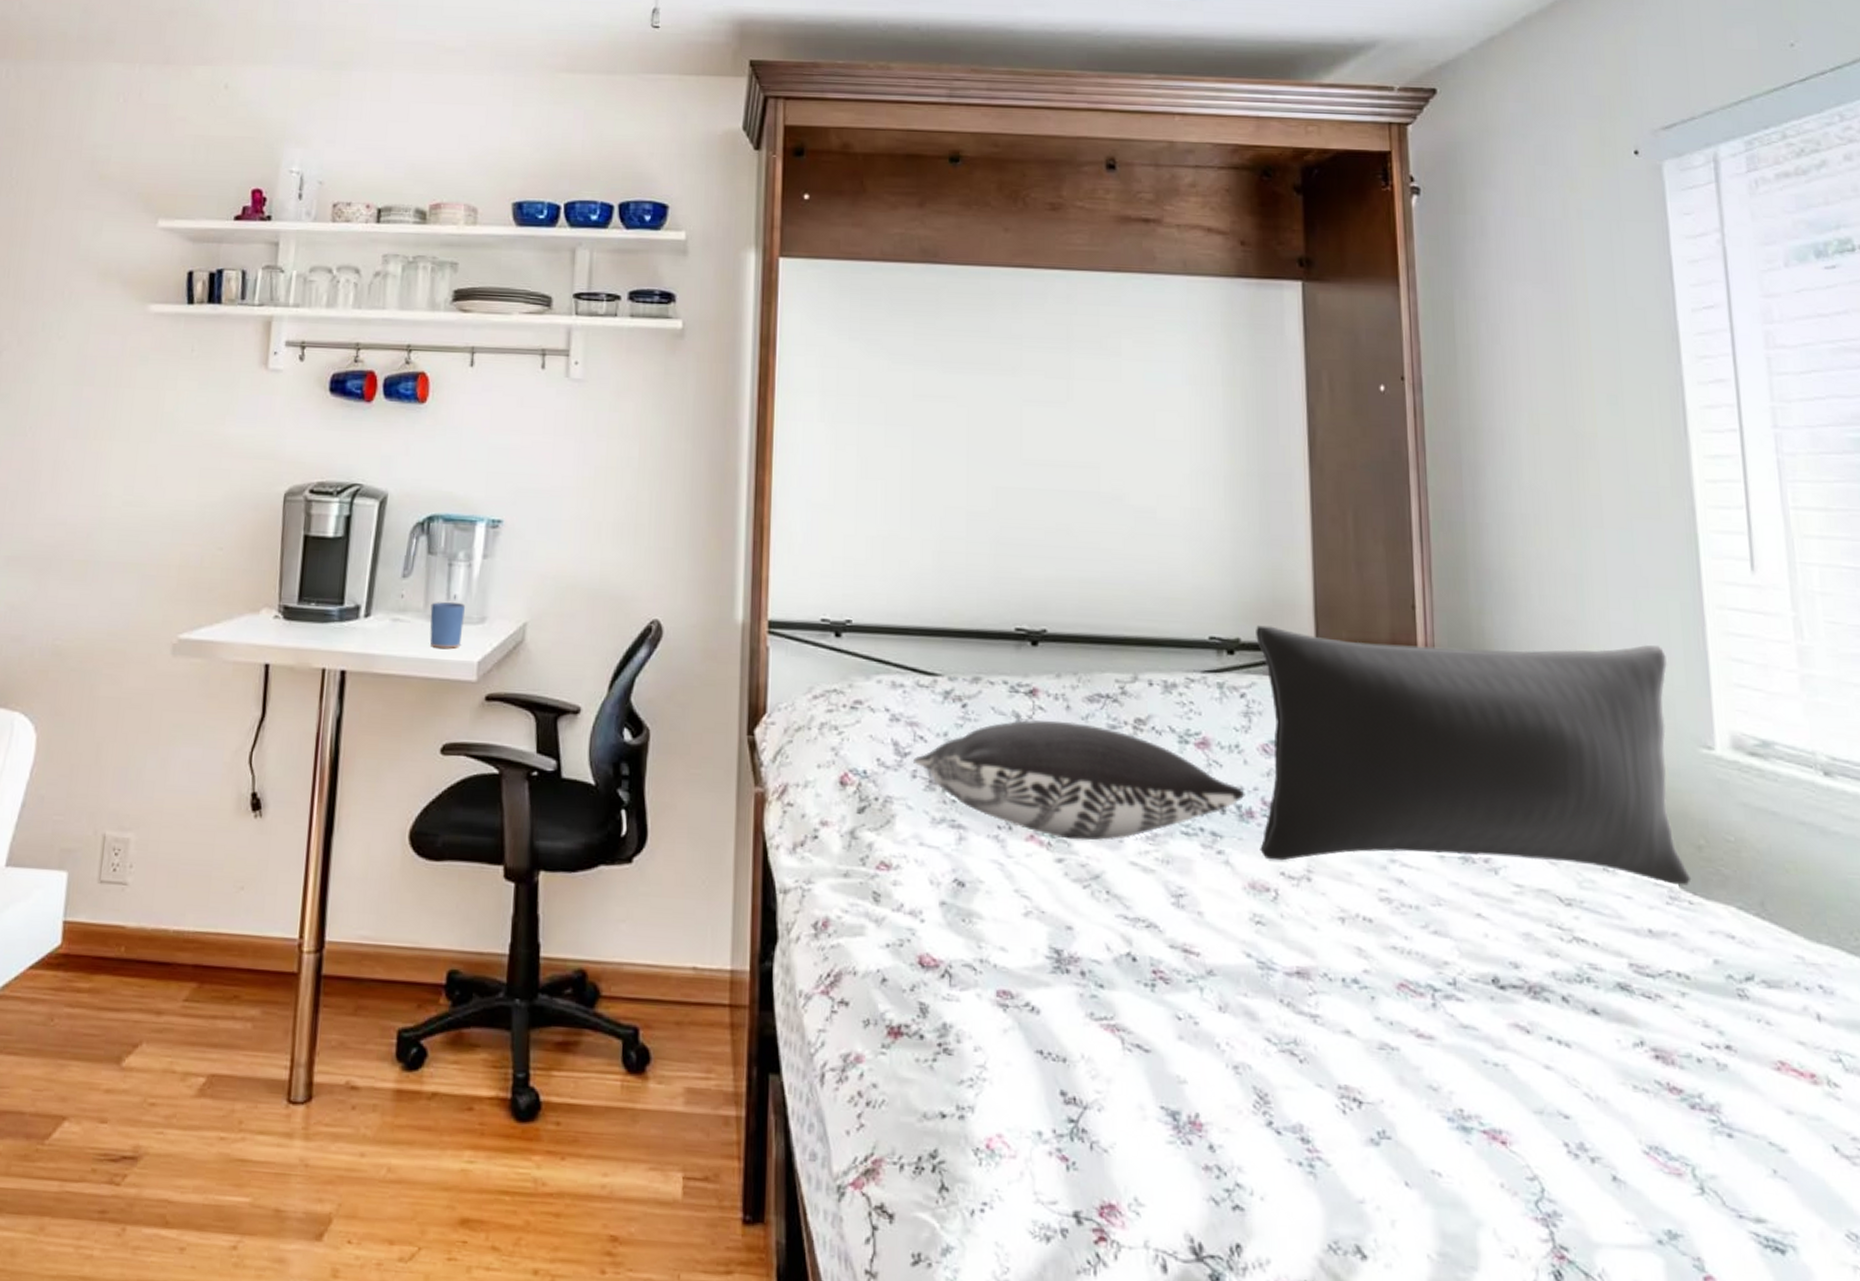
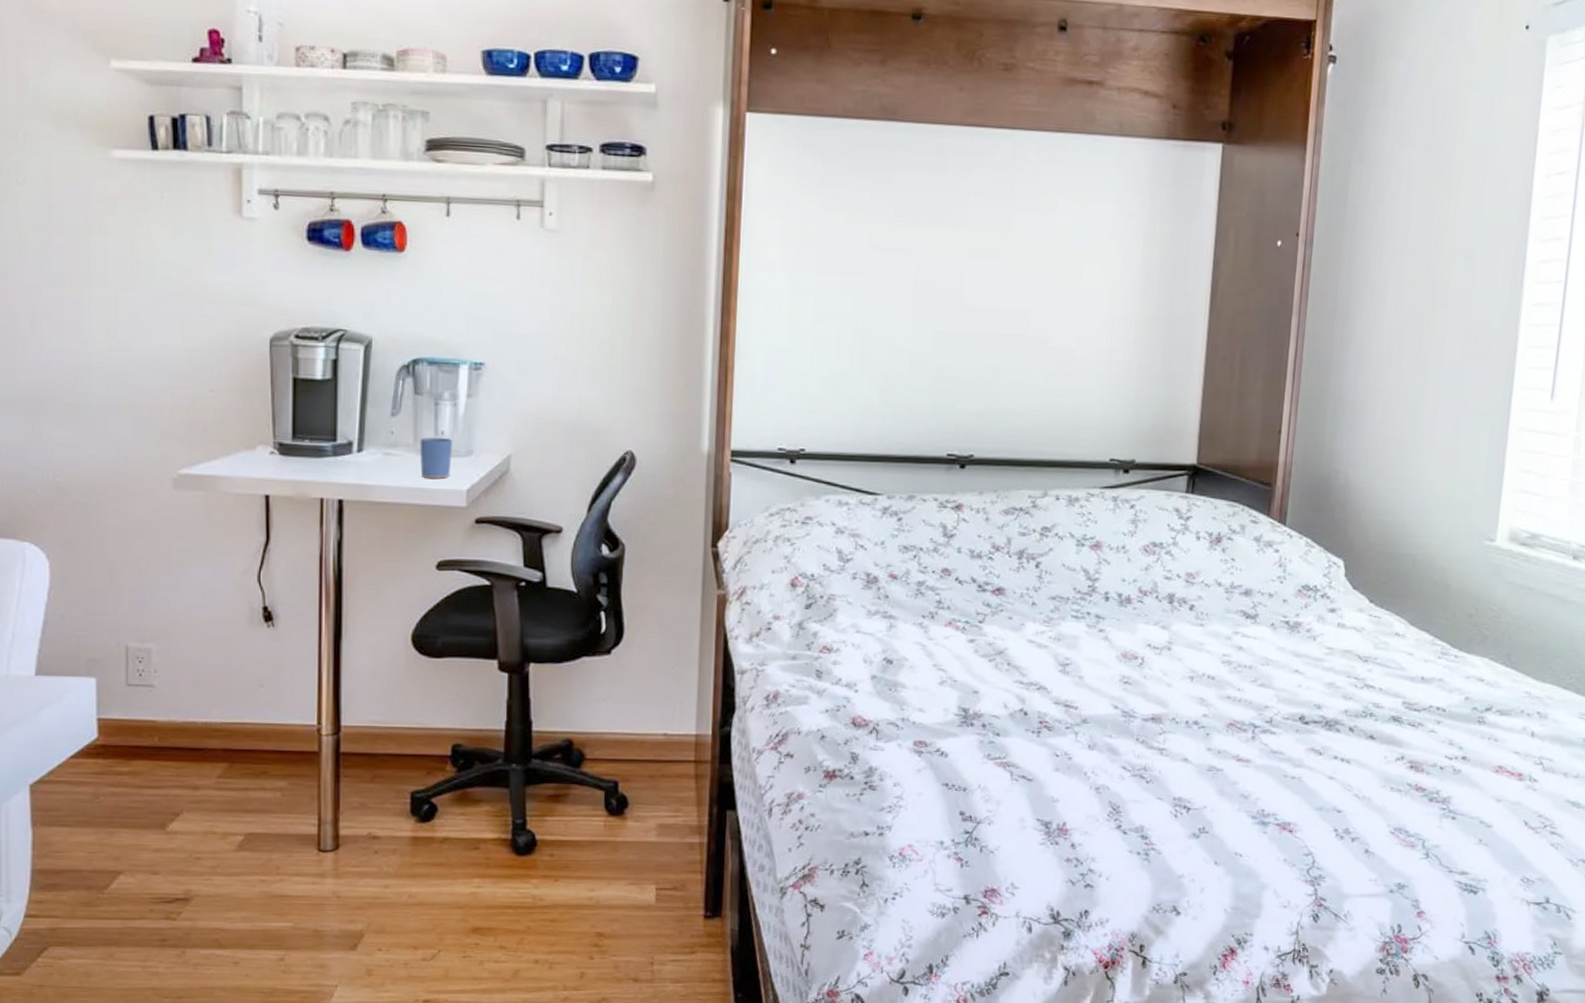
pillow: present [913,719,1245,841] -> none [854,529,1126,625]
pillow: present [1256,625,1692,886] -> none [1133,449,1473,644]

